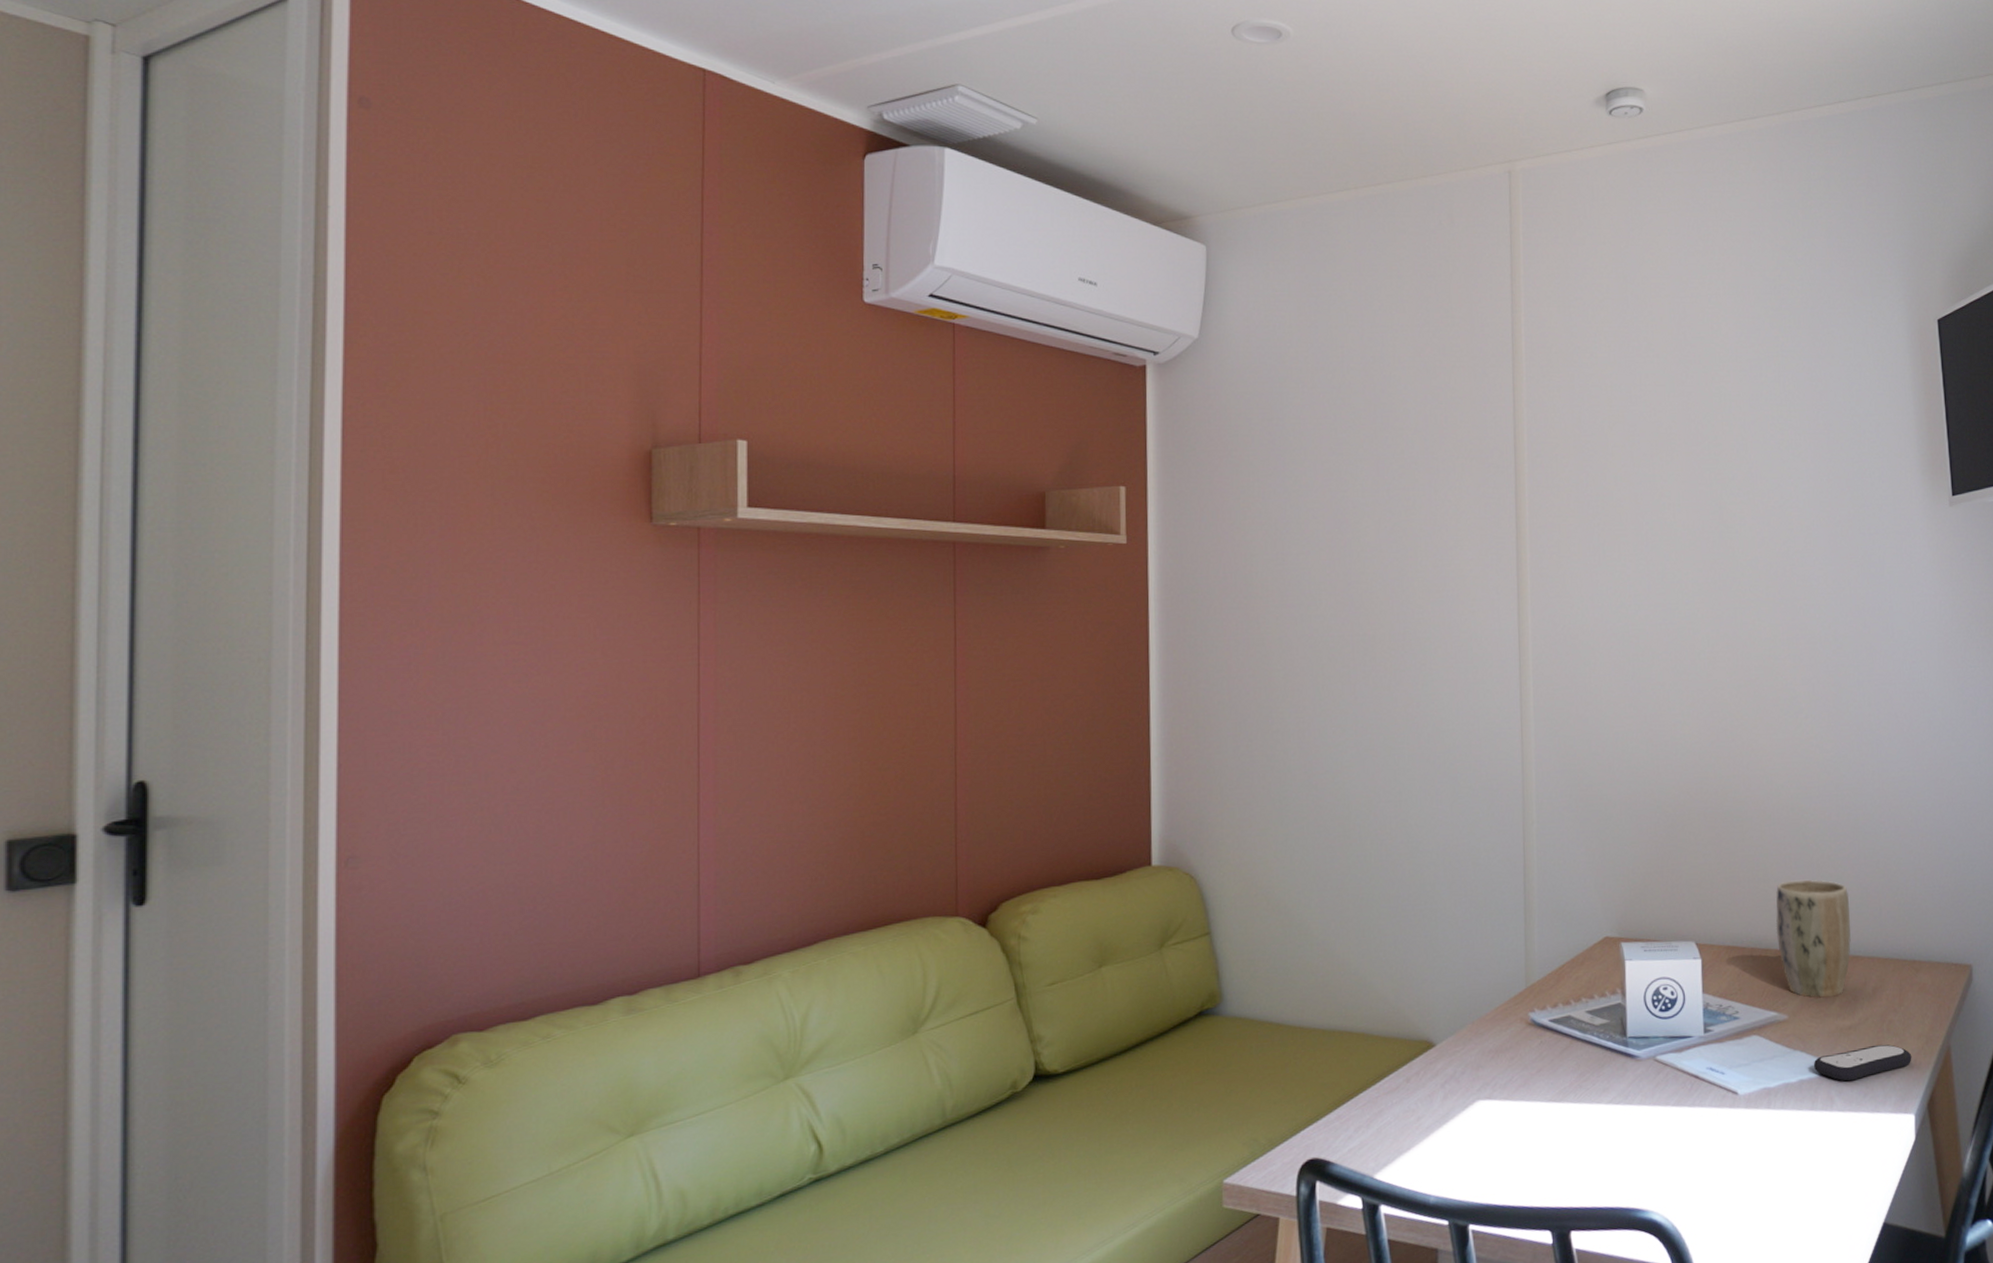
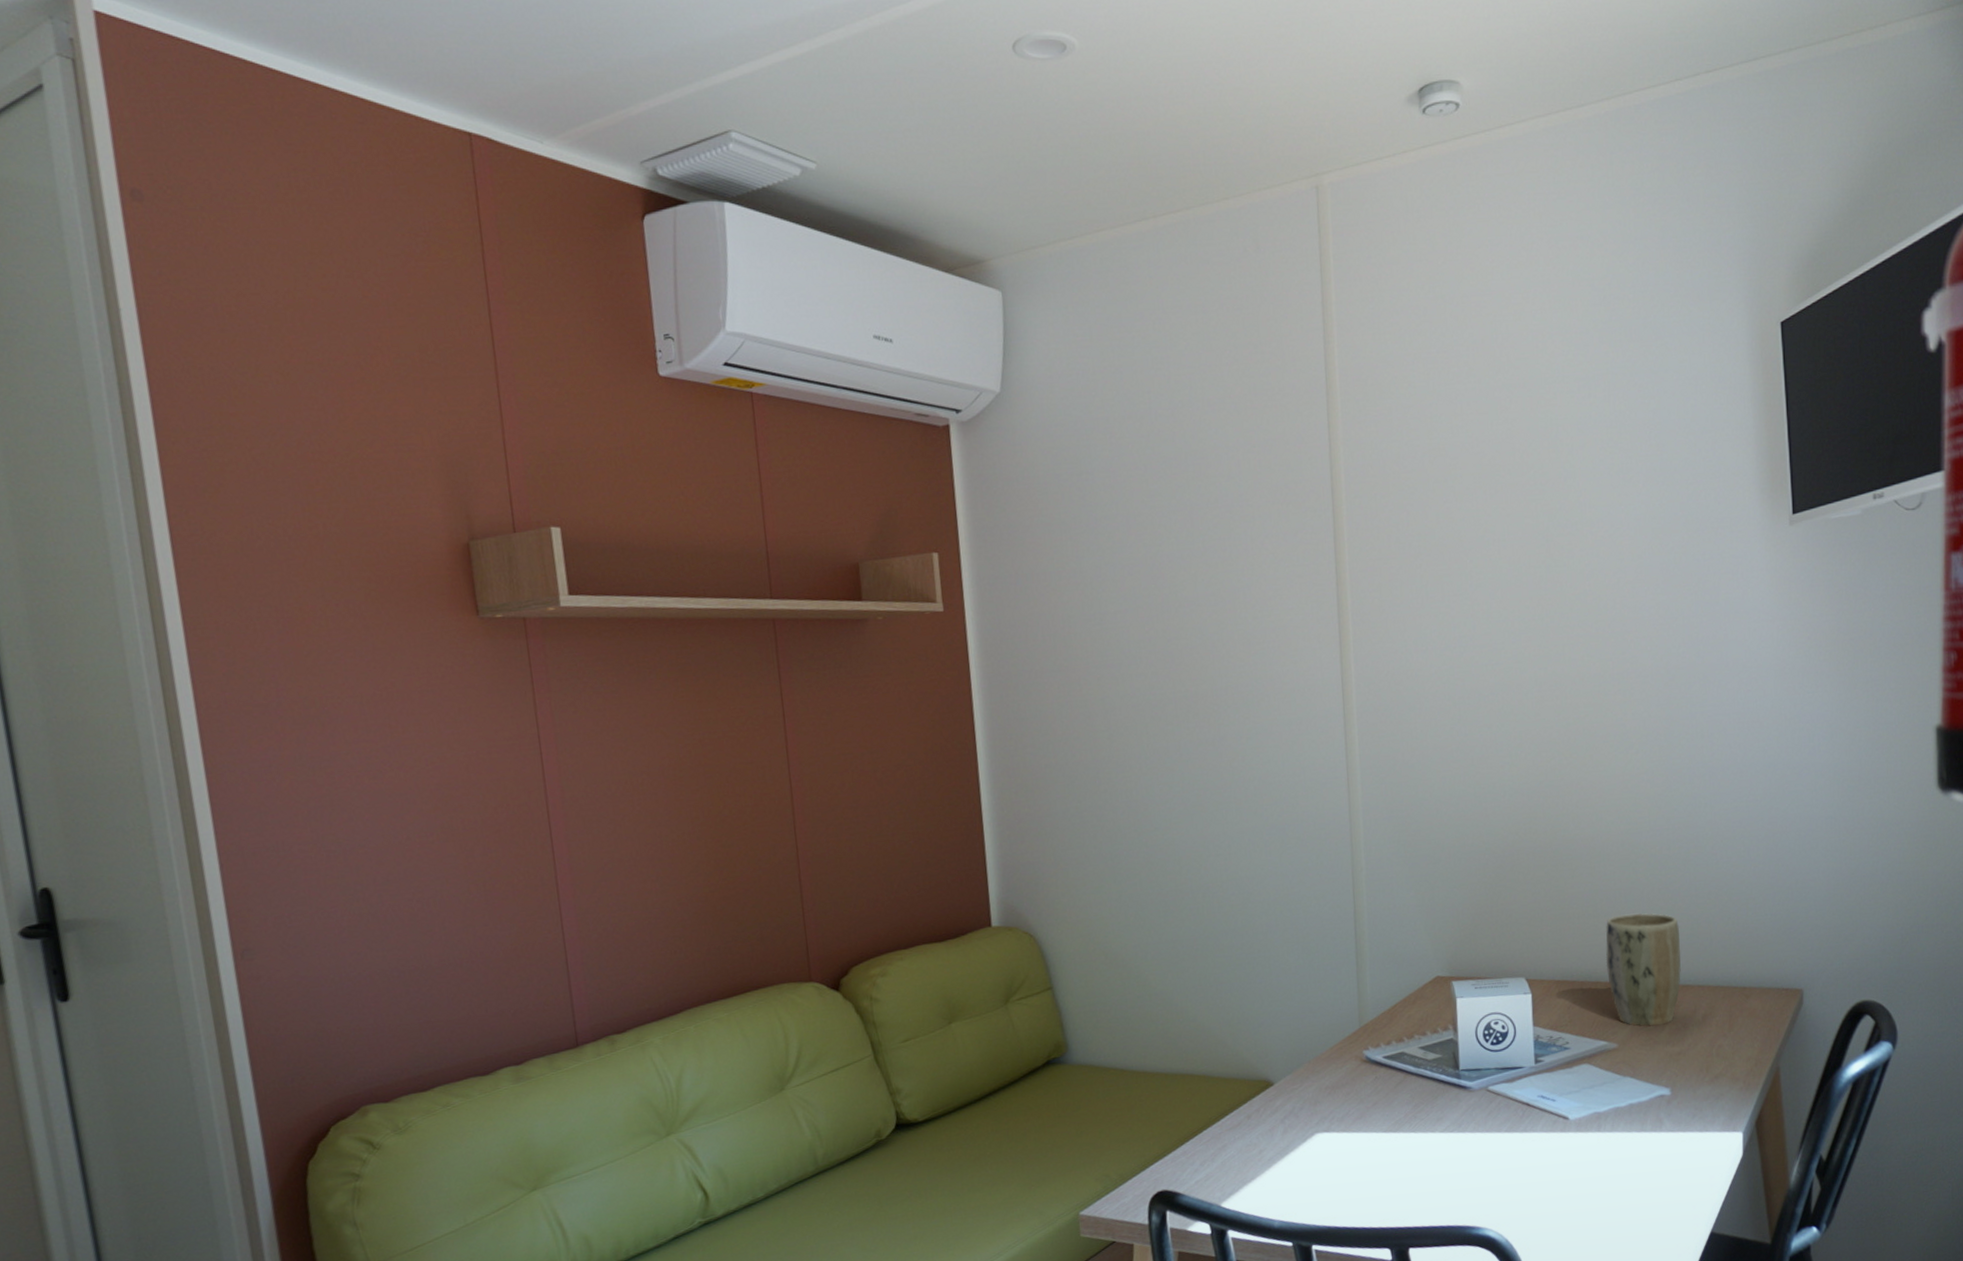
remote control: present [1813,1044,1912,1082] -> none [1642,1068,1741,1104]

